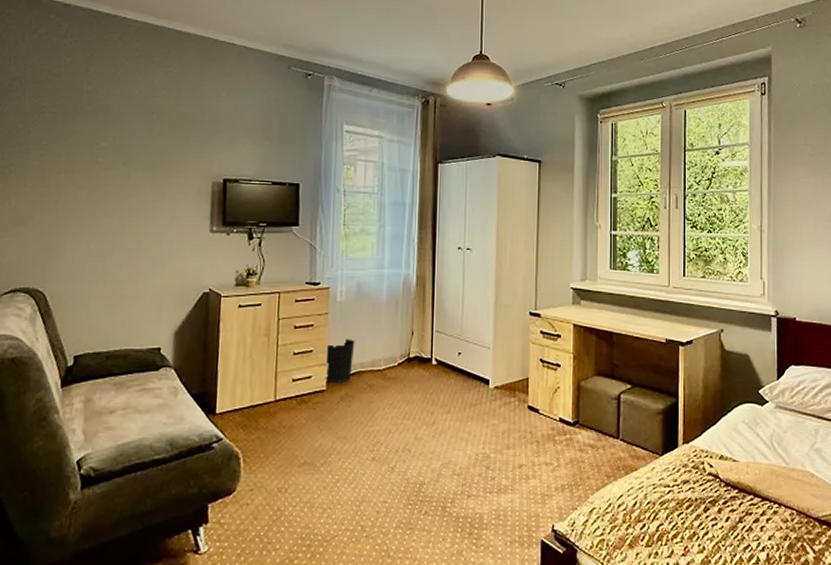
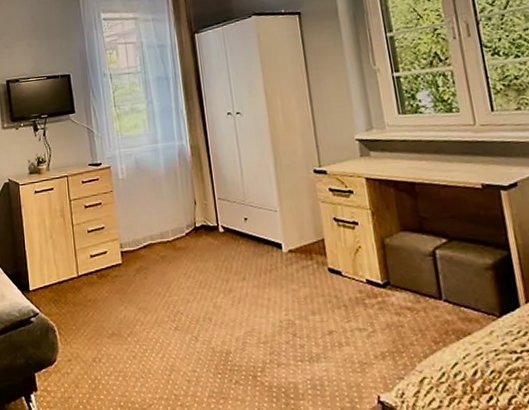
wastebasket: present [324,339,355,383] -> none [116,213,143,257]

